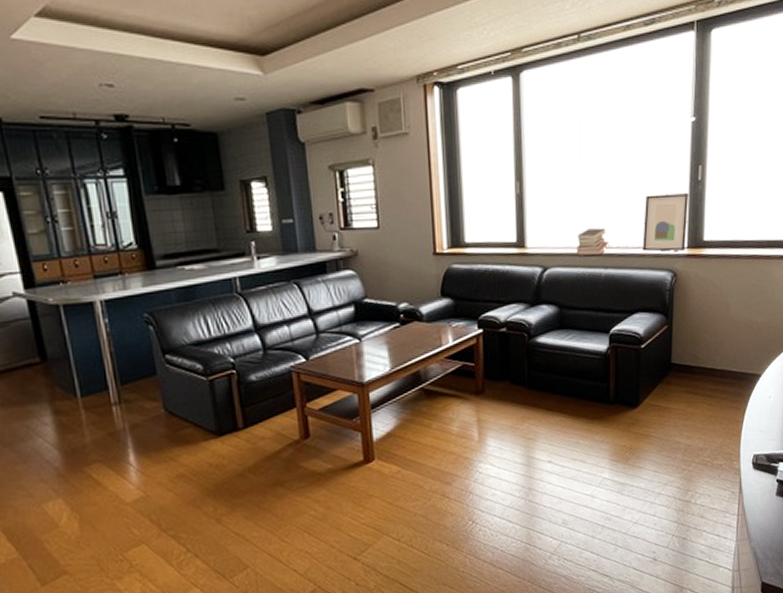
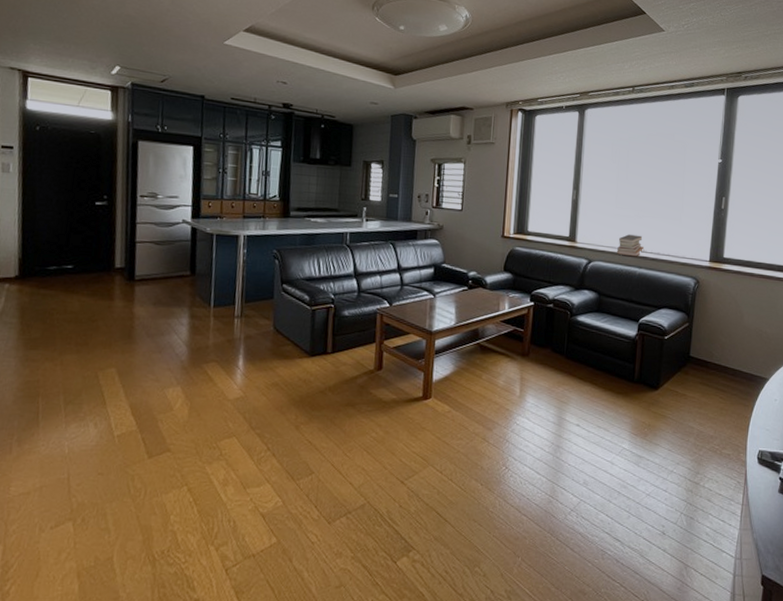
picture frame: present [643,192,689,252] -> none [672,214,714,263]

